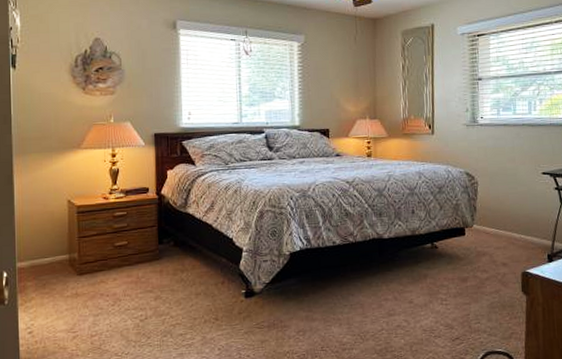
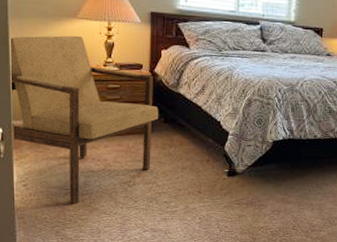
armchair: none [13,166,169,348] -> present [9,35,159,204]

